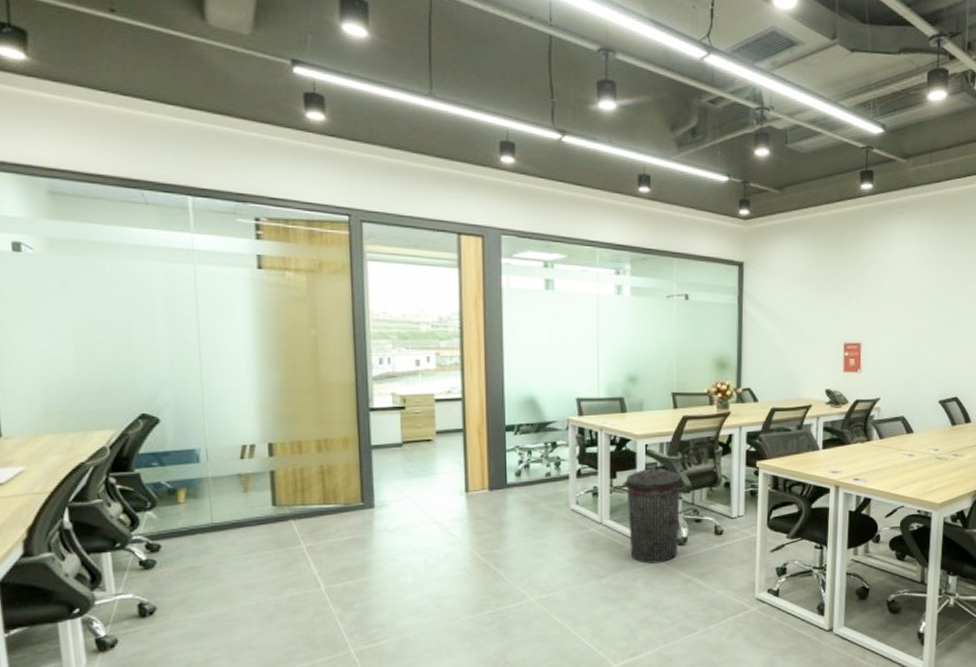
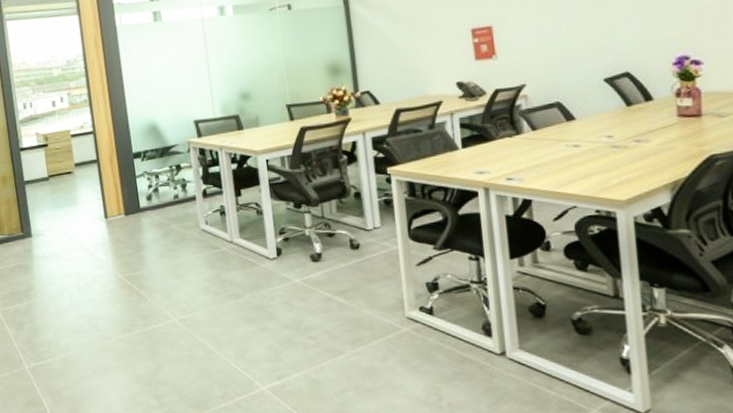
trash can: present [623,464,686,564] -> none [248,178,314,282]

